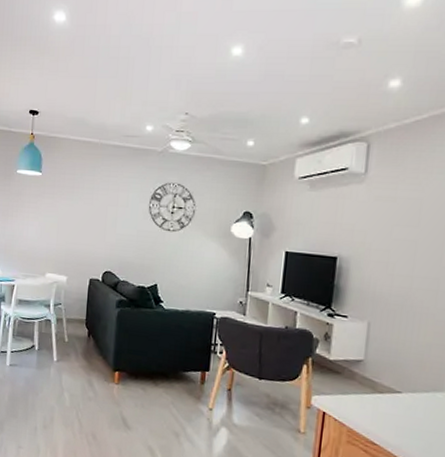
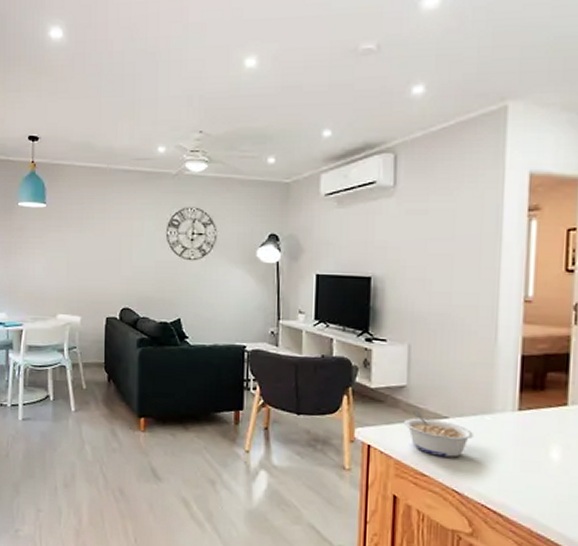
legume: none [359,383,426,430] -> present [405,410,475,458]

